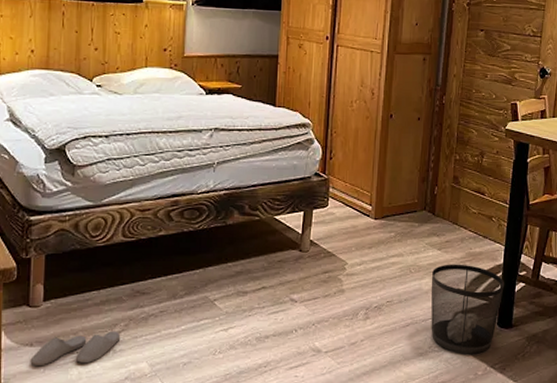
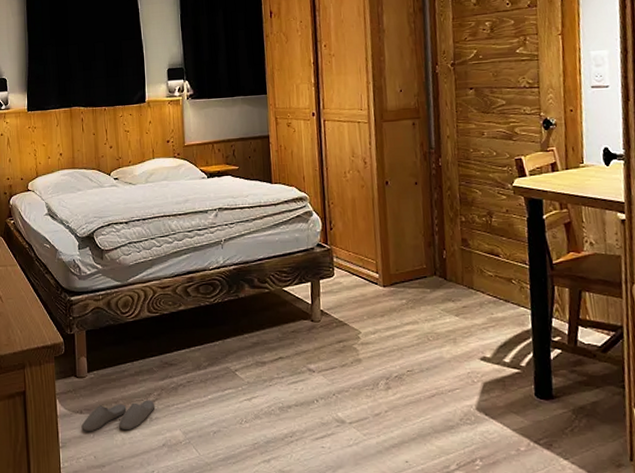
waste bin: present [431,264,505,354] -> none [452,330,538,428]

